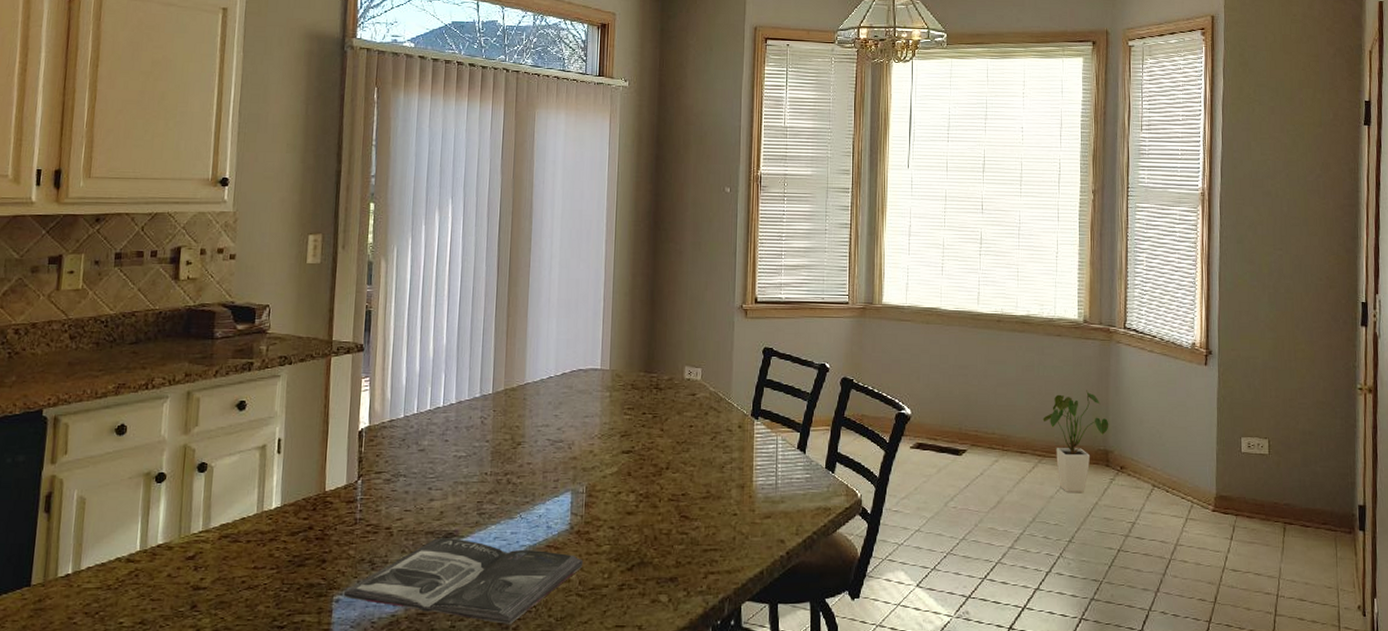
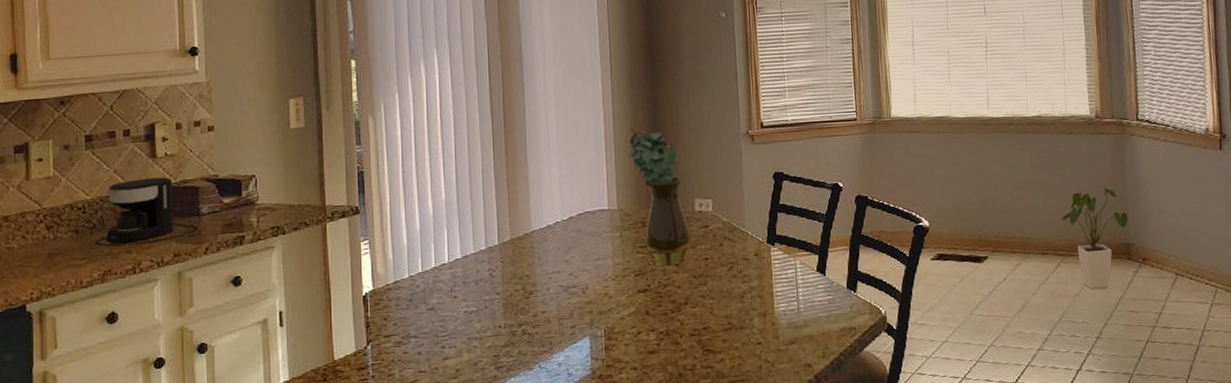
coffee maker: none [114,299,211,362] -> present [96,177,198,247]
vase: none [625,292,678,430] -> present [629,128,691,267]

